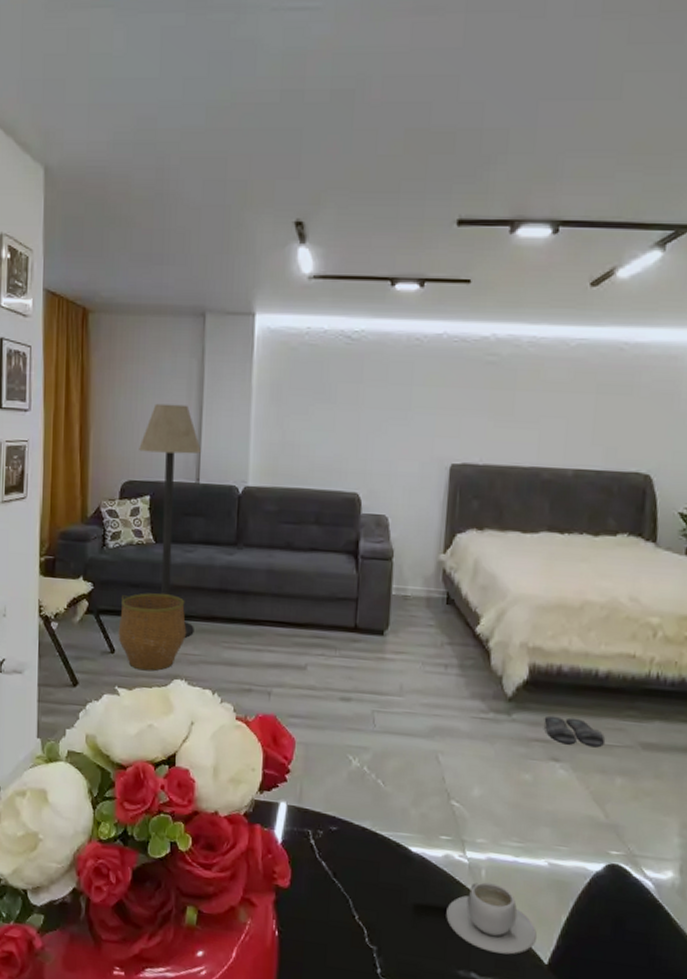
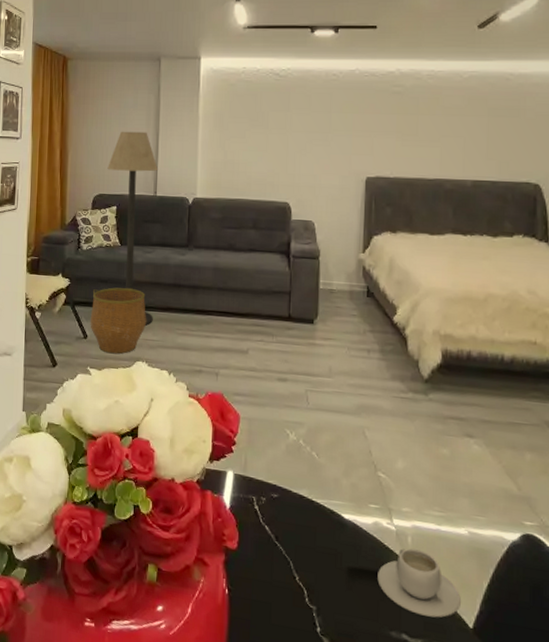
slippers: present [543,715,604,748] -> none [457,396,513,425]

